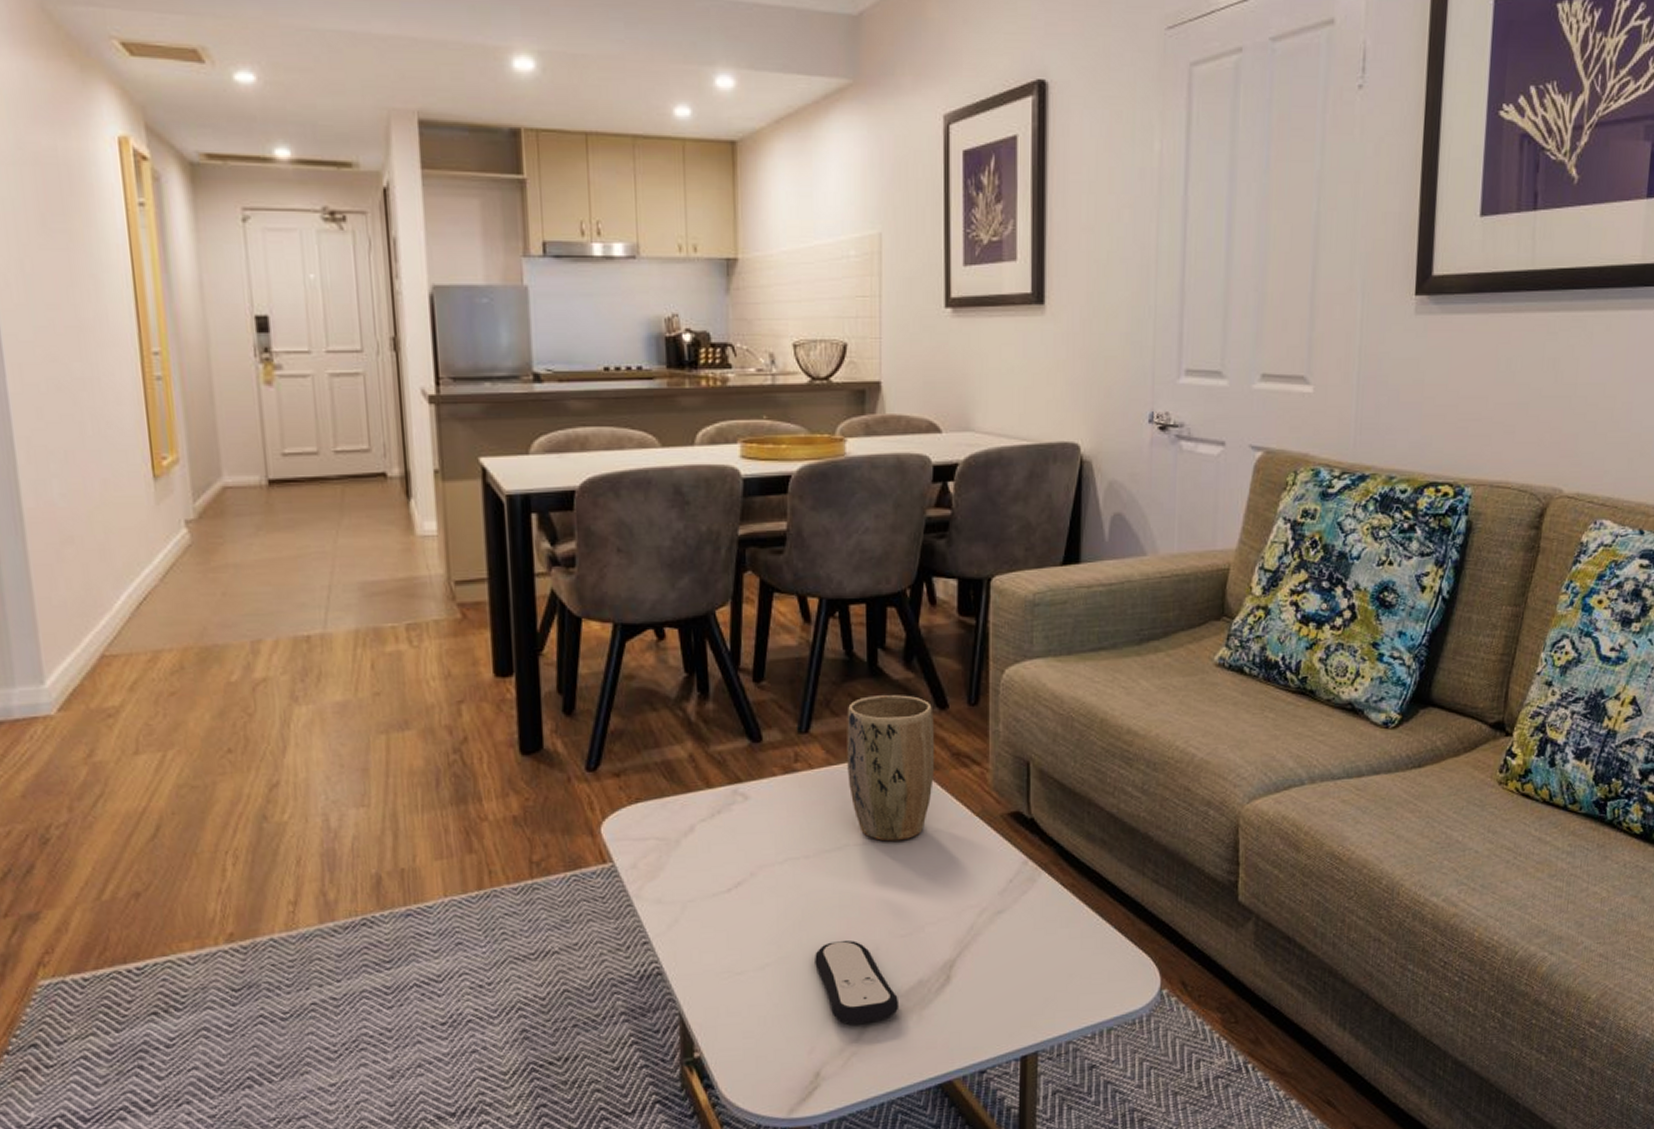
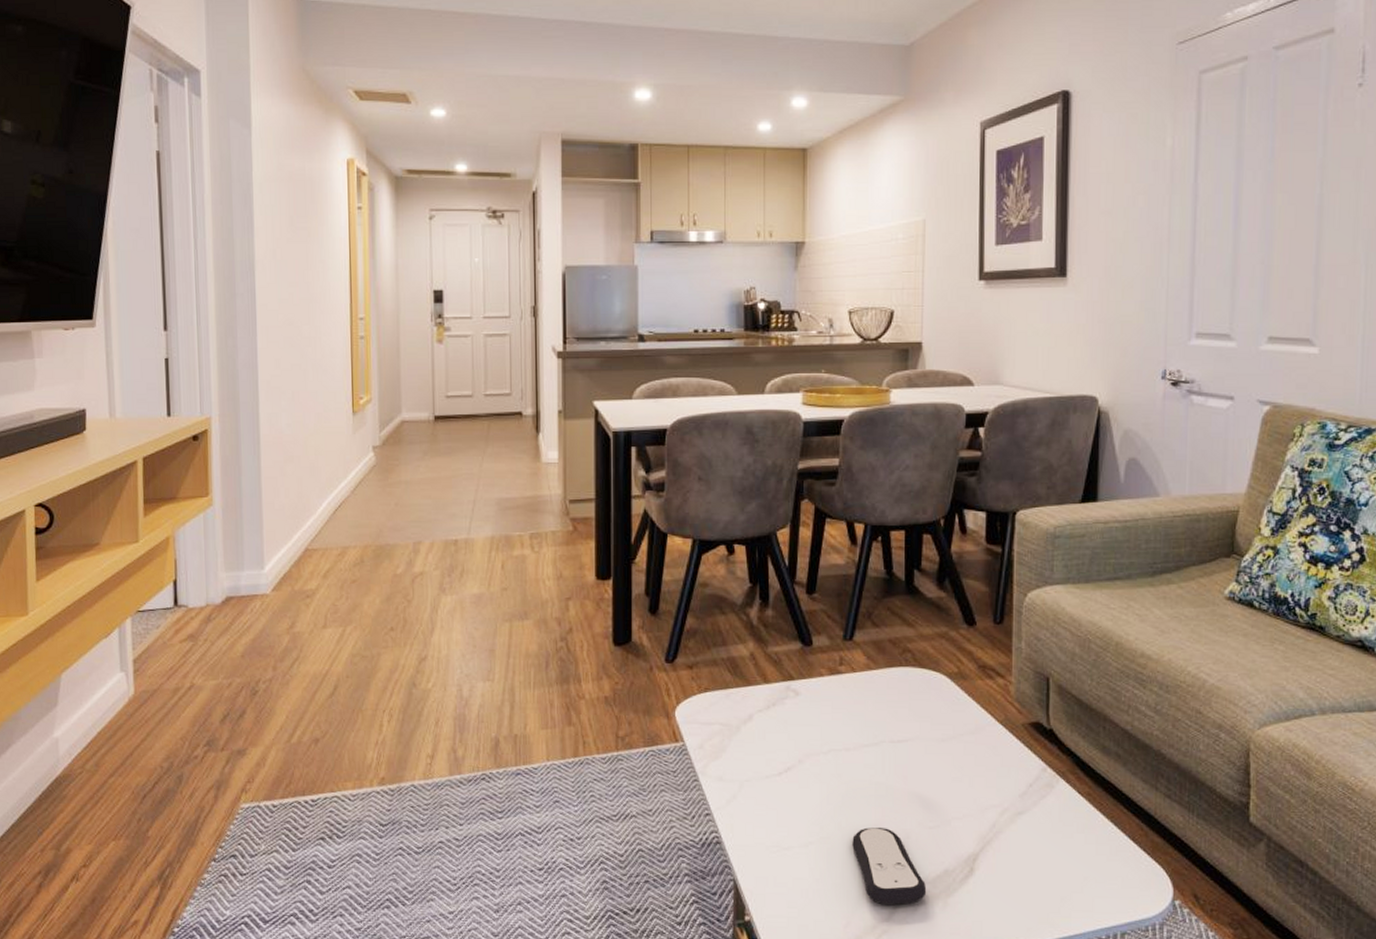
plant pot: present [847,695,935,842] -> none [885,611,964,741]

